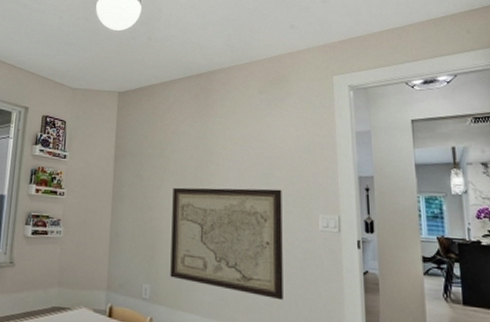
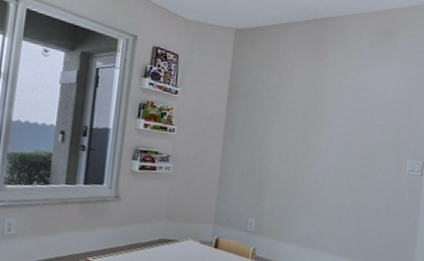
wall art: present [170,187,283,301] -> none [274,129,380,232]

